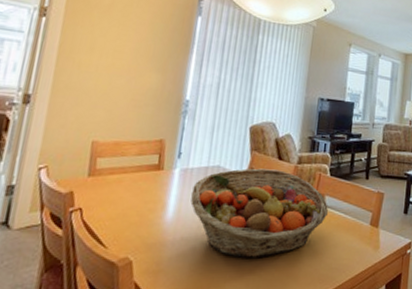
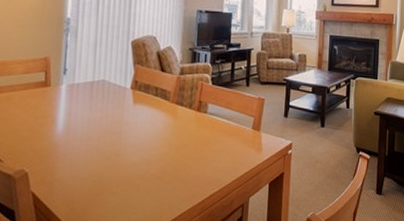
fruit basket: present [190,168,328,259] -> none [79,81,211,165]

